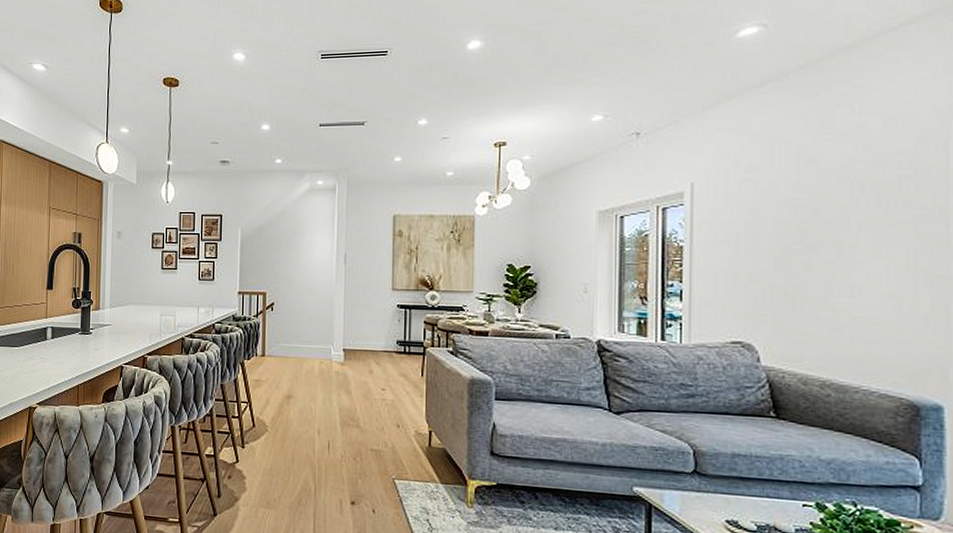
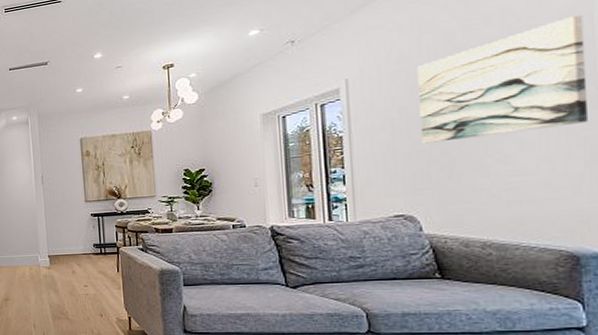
wall art: none [766,143,939,265] -> present [417,14,589,144]

